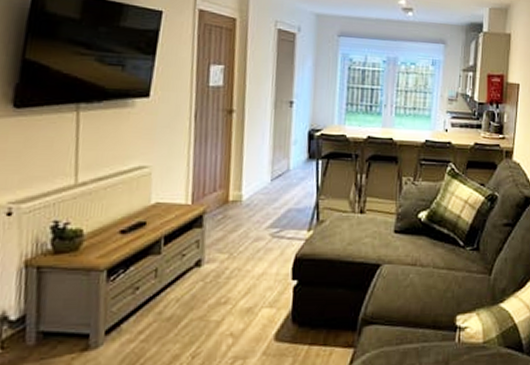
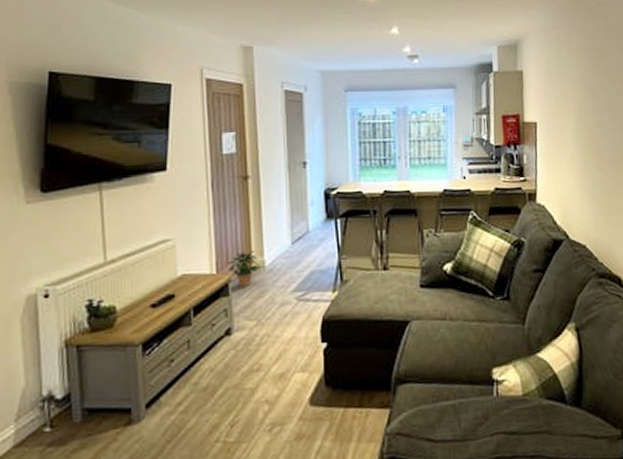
potted plant: none [203,184,237,219] -> present [228,251,260,287]

